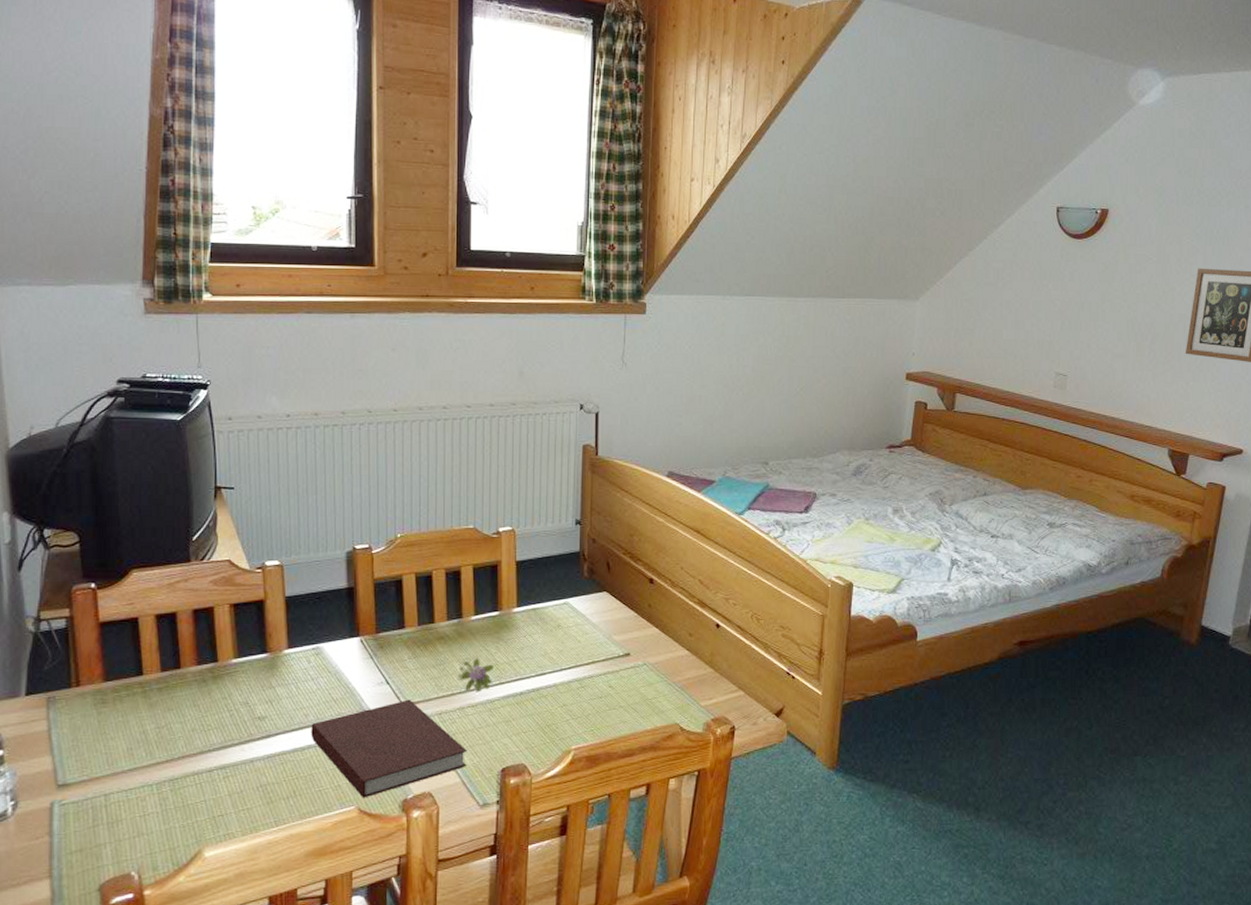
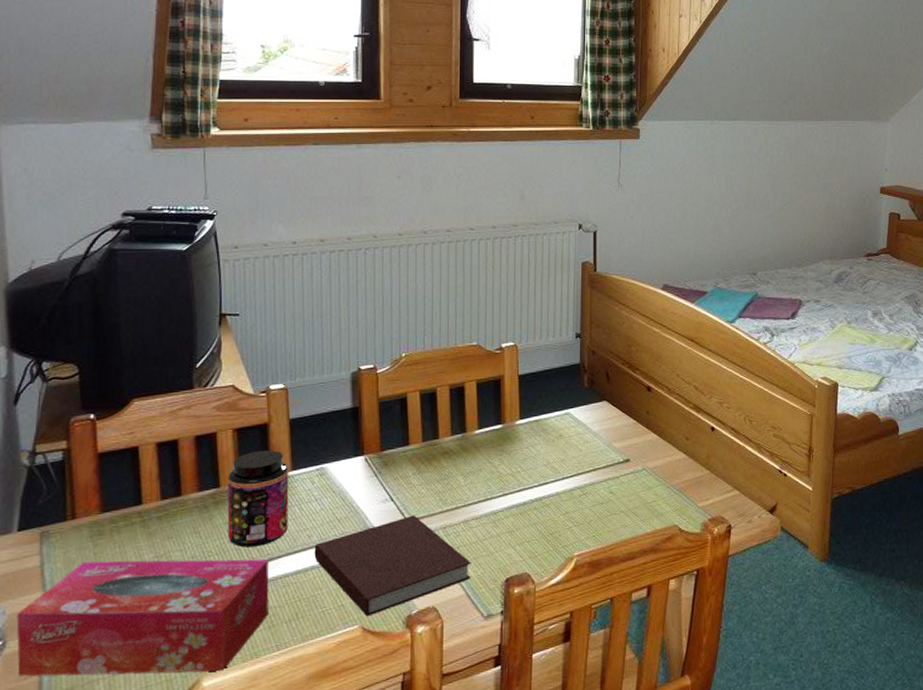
tissue box: none [27,728,267,844] -> present [16,559,269,677]
jar: none [225,627,286,723] -> present [227,450,289,548]
flower: present [456,658,494,693] -> none [460,470,497,505]

